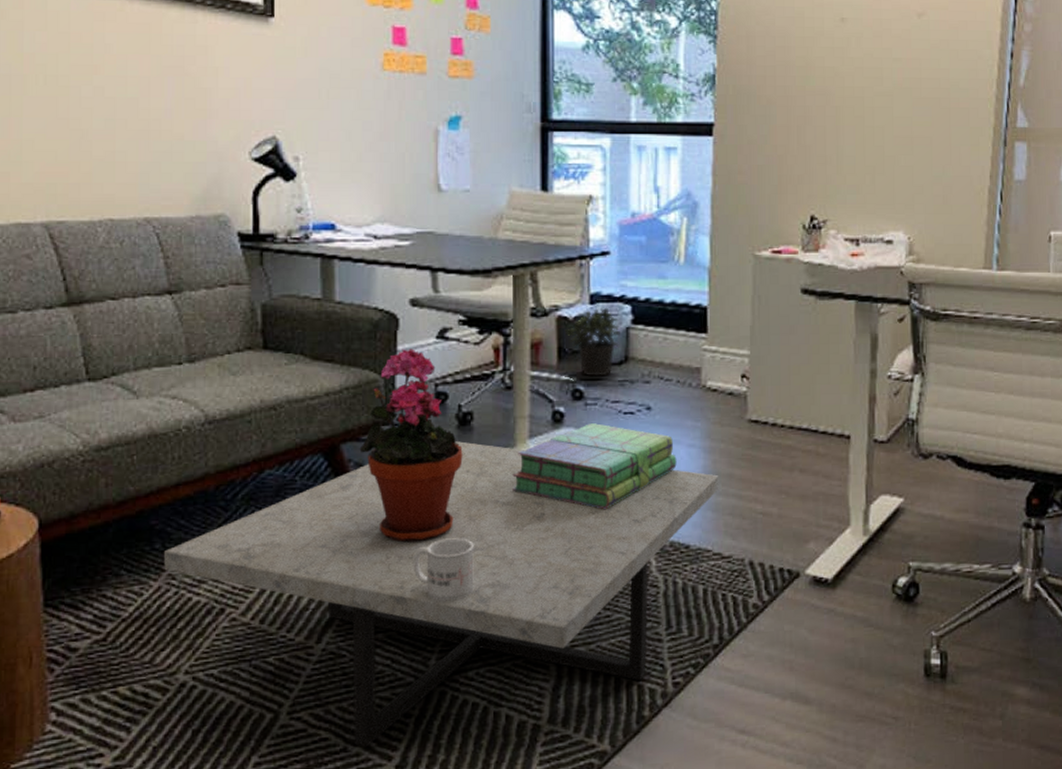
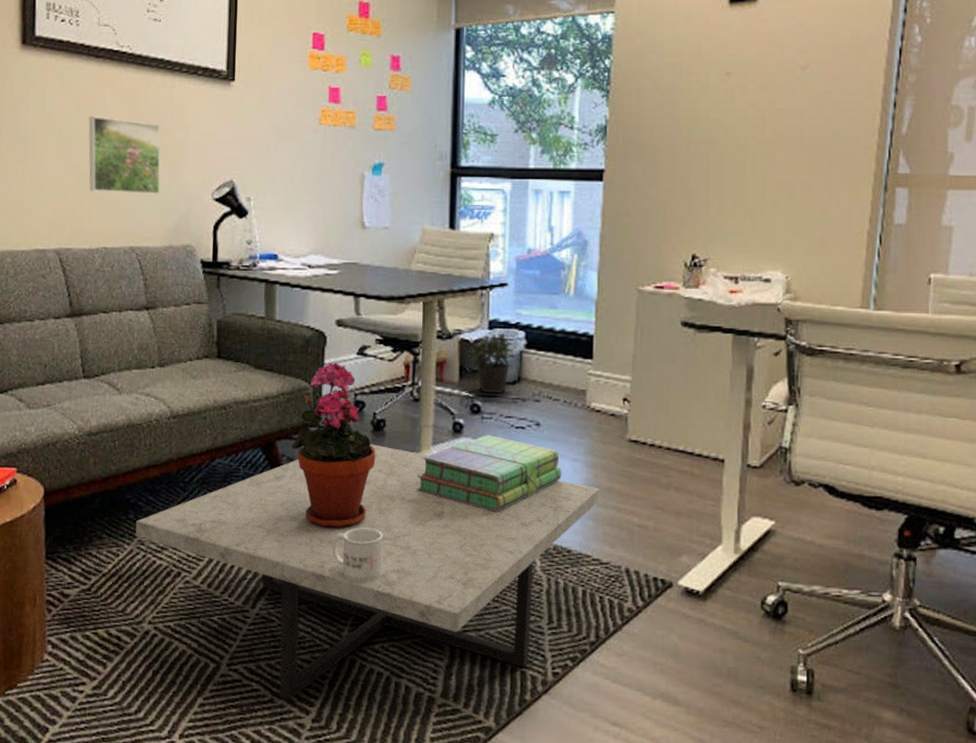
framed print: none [83,58,183,154] -> present [88,116,161,194]

